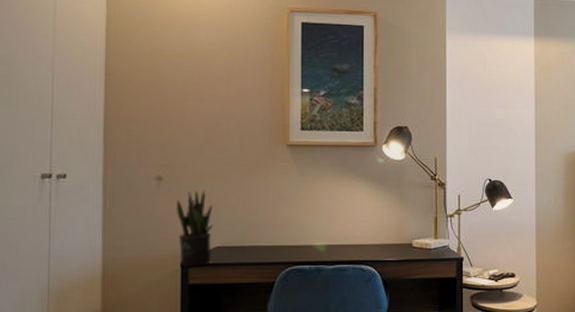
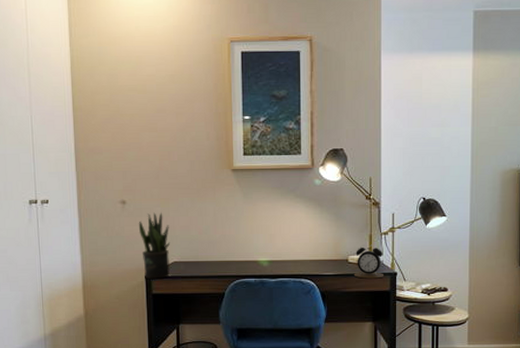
alarm clock: none [418,227,451,265] -> present [353,244,385,279]

